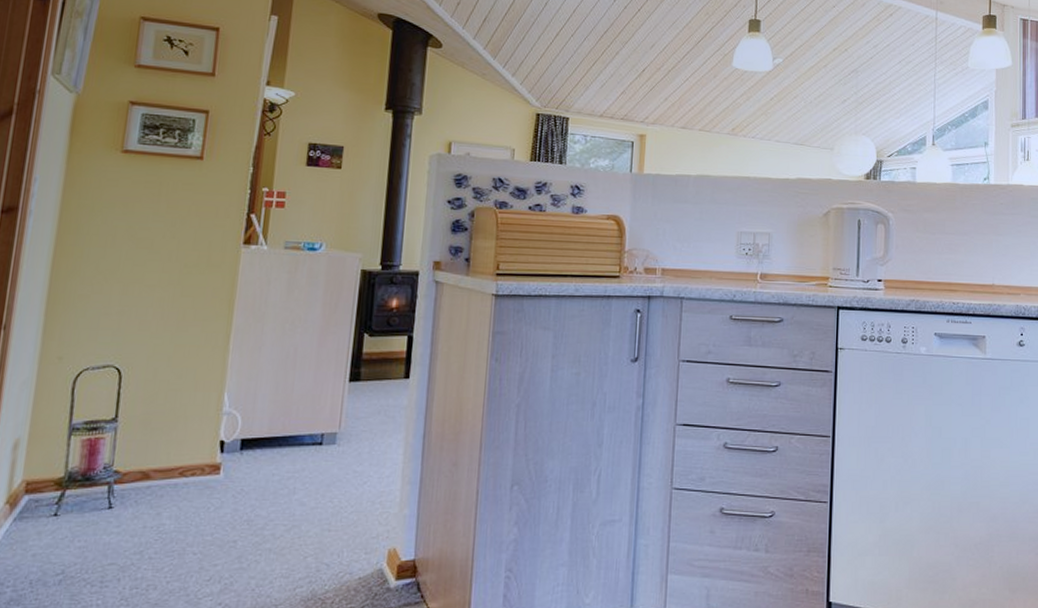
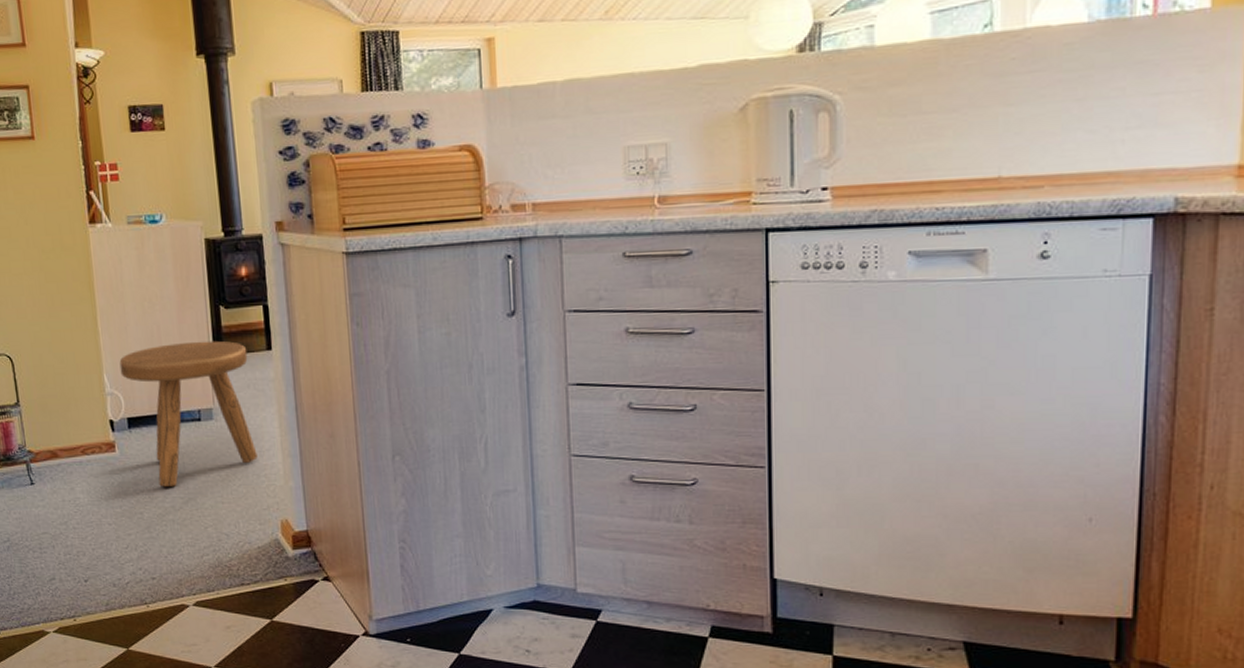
stool: none [244,365,384,513] -> present [119,340,258,487]

